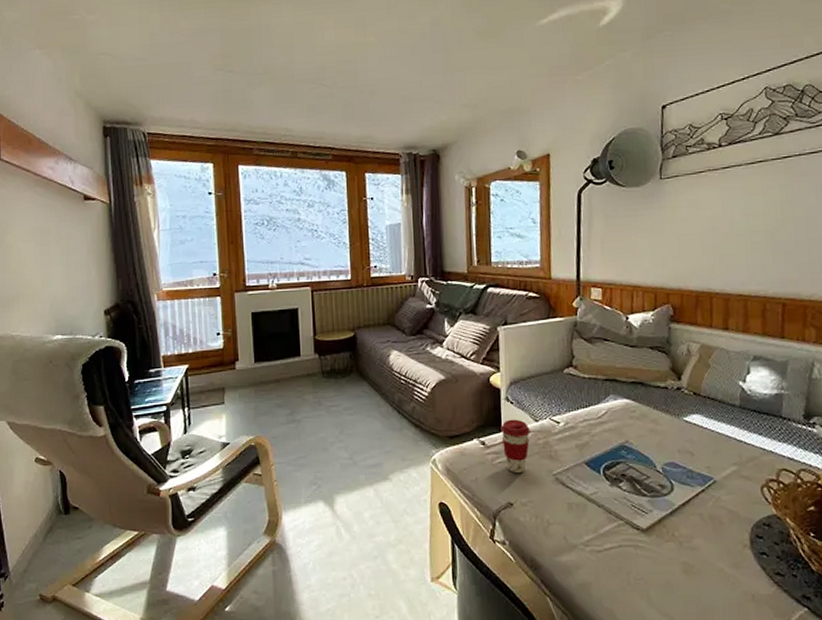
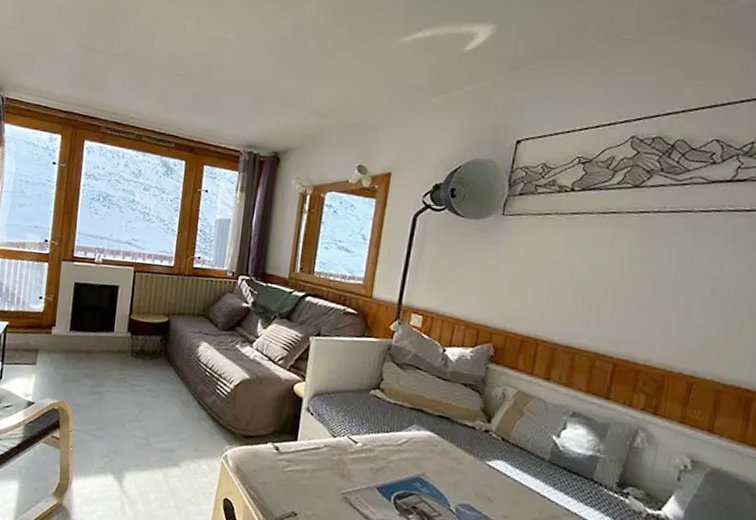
coffee cup: present [500,419,530,473] -> none [296,430,326,485]

